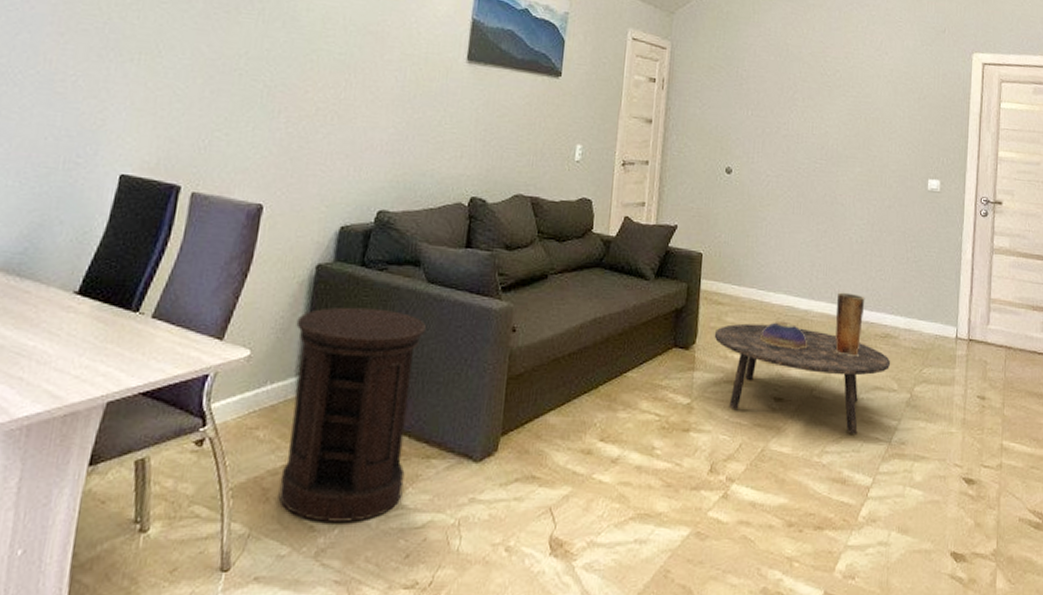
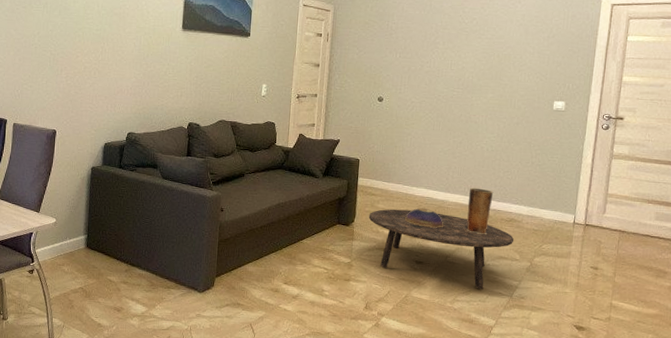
side table: present [278,307,426,522] -> none [79,193,163,323]

